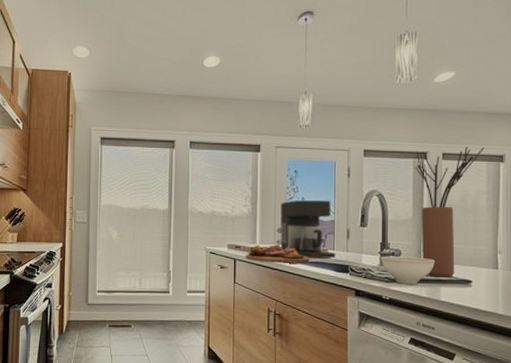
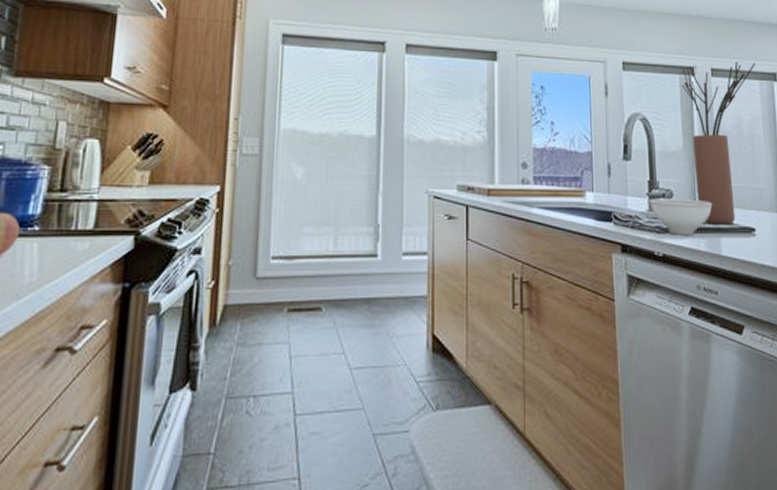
food platter: present [244,244,310,264] -> none [480,183,564,211]
coffee maker: present [280,200,336,259] -> none [525,124,595,203]

